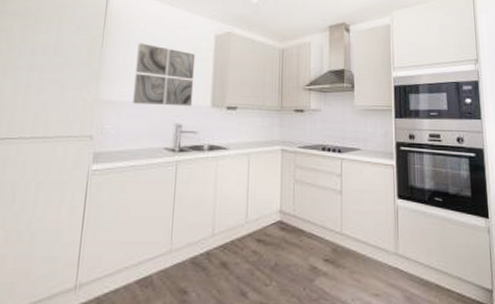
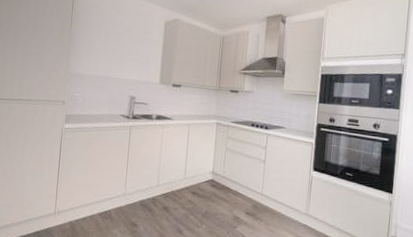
wall art: present [133,43,196,107] -> none [96,25,148,82]

